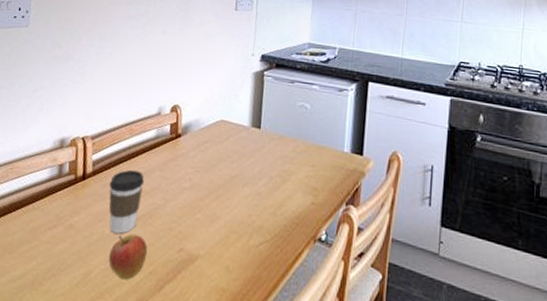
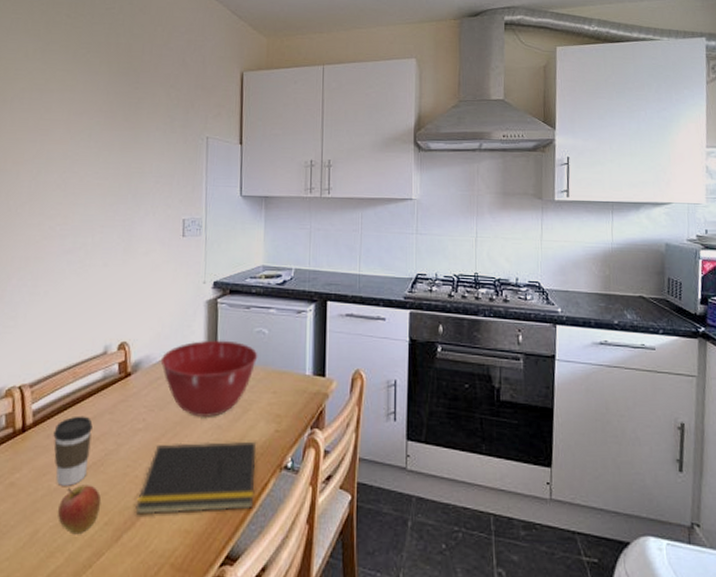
notepad: none [177,204,294,277] -> present [135,441,257,515]
mixing bowl: none [208,110,299,184] -> present [160,340,258,418]

